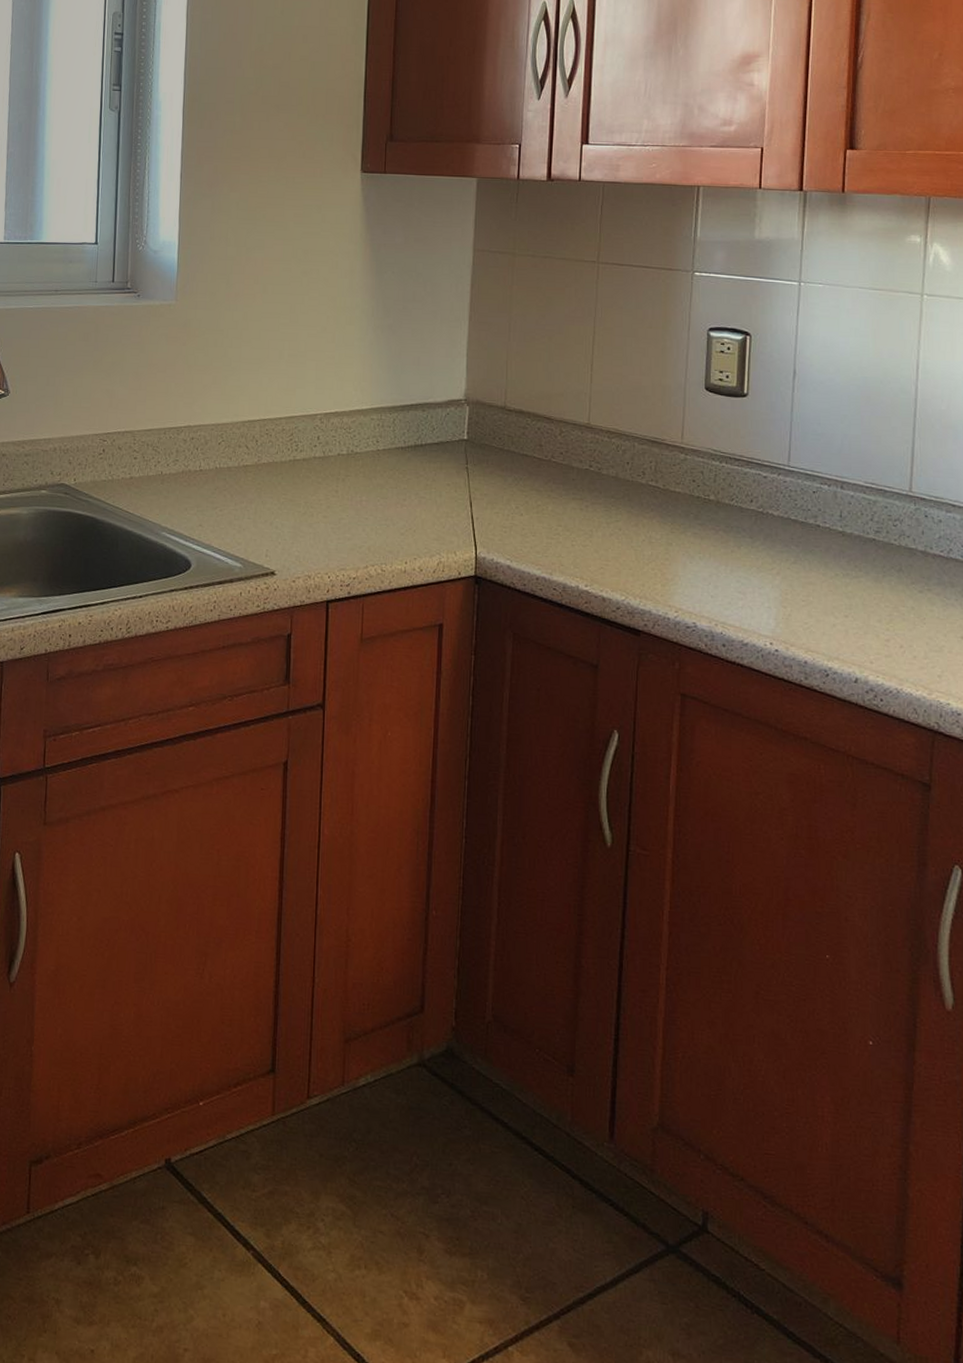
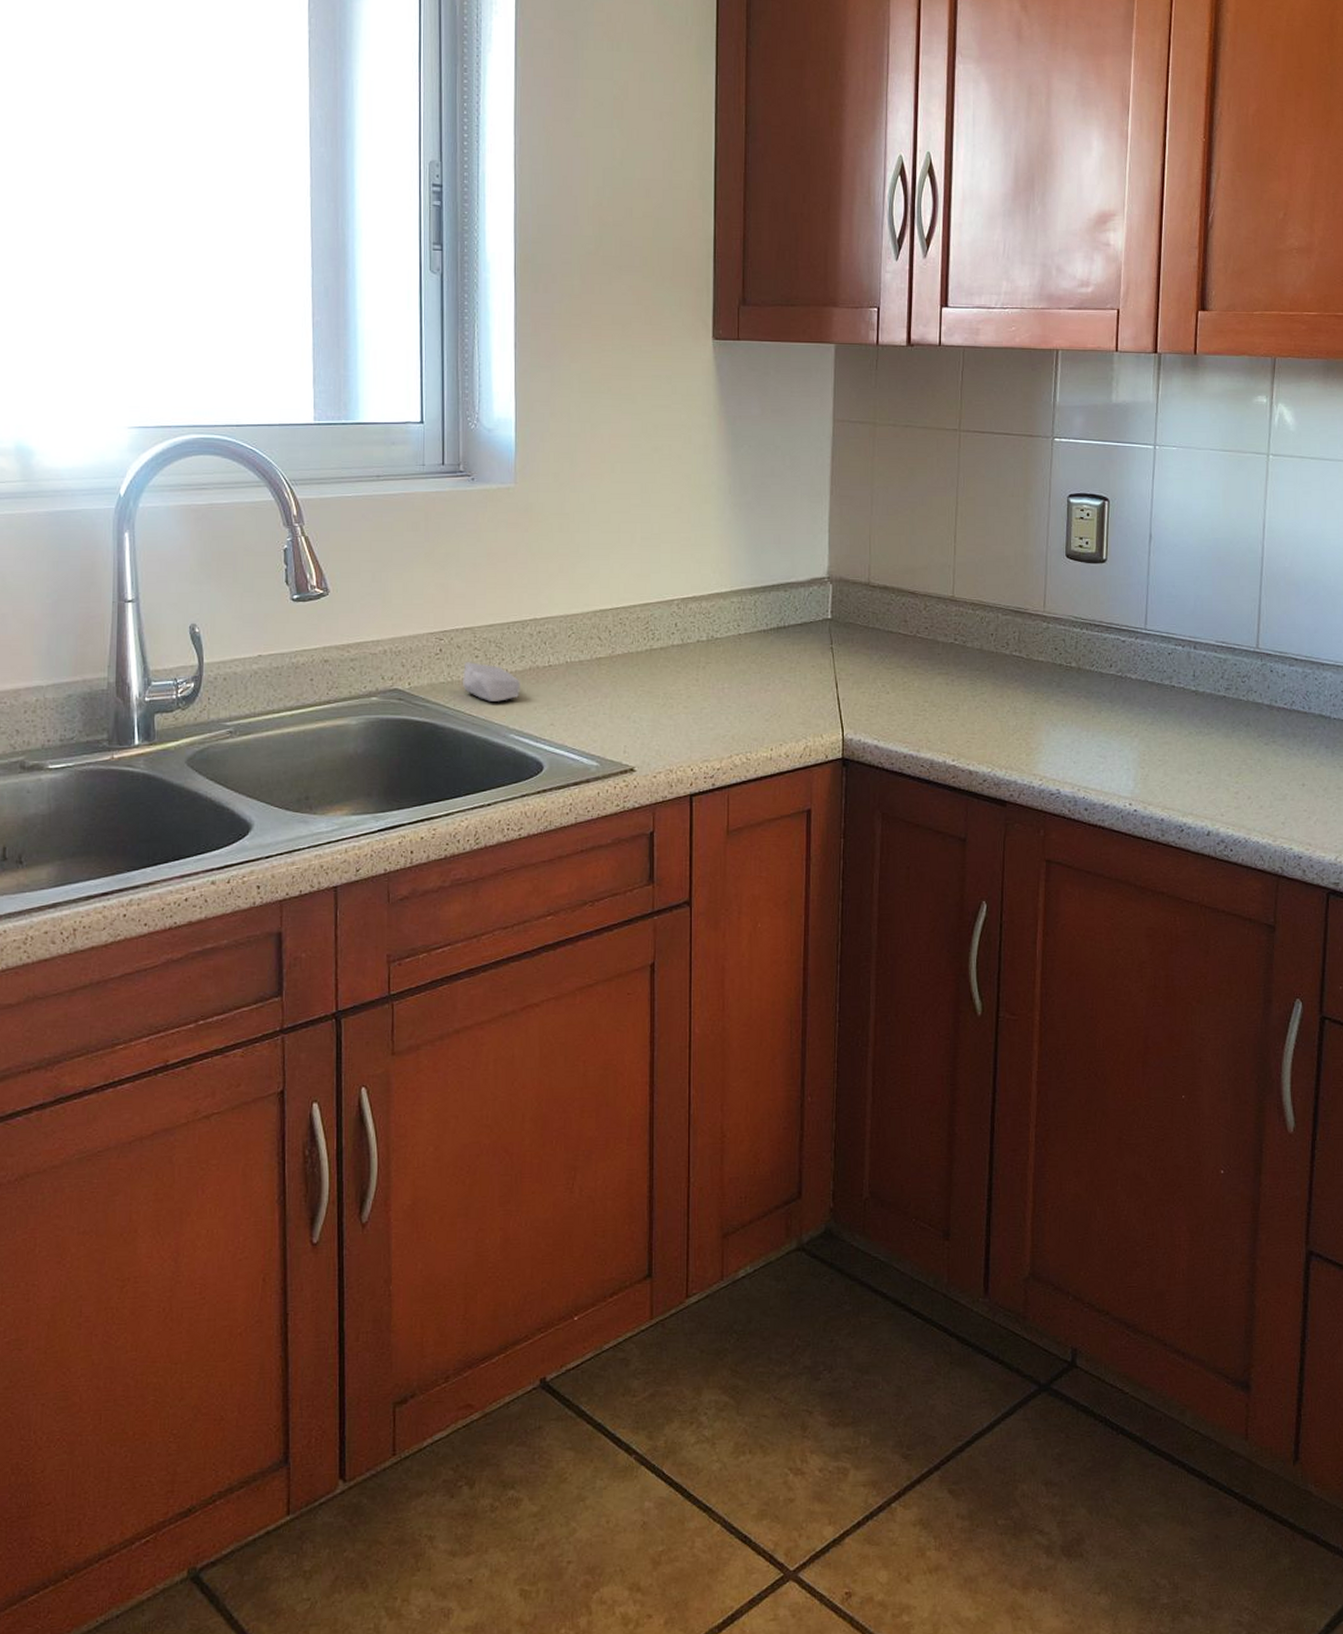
soap bar: none [121,463,173,501] -> present [462,662,520,702]

